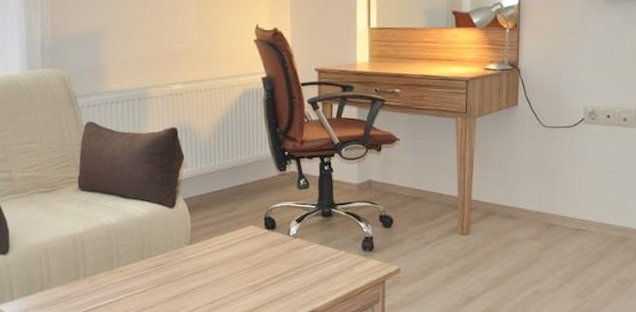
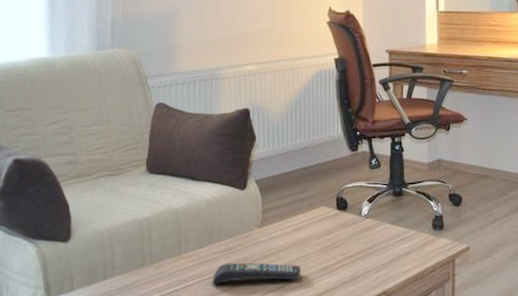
remote control: none [144,278,229,299] -> present [212,262,301,285]

